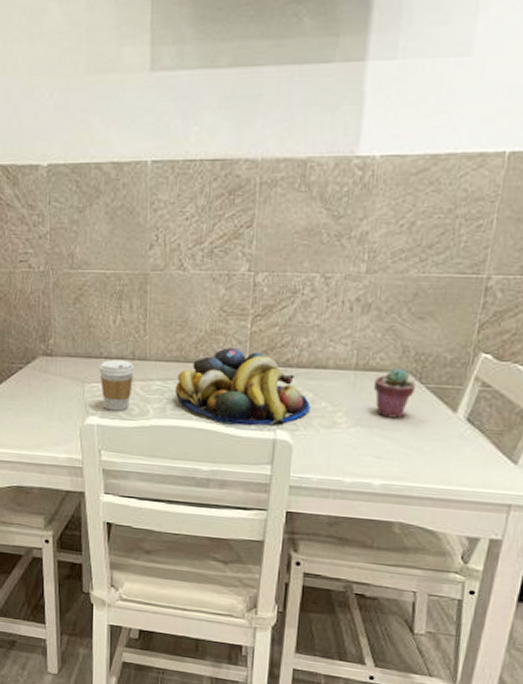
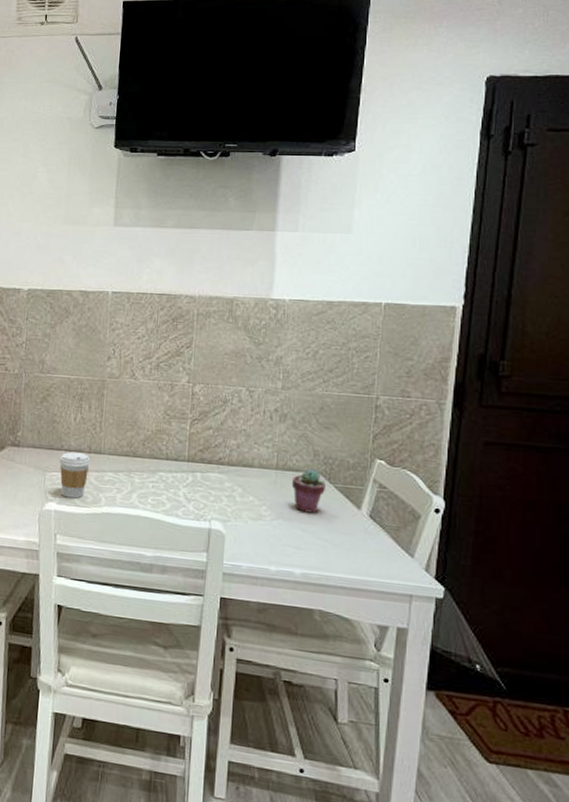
fruit bowl: present [174,348,310,427] -> none [124,446,240,517]

